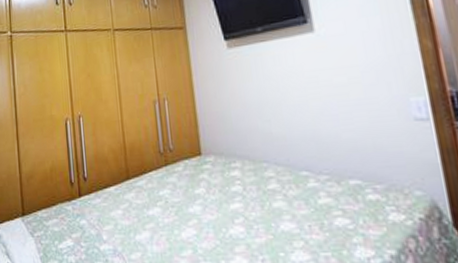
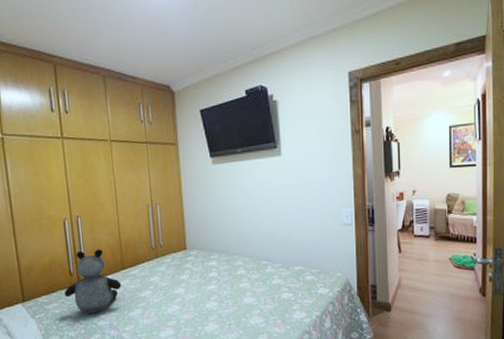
teddy bear: none [64,154,127,233] -> present [64,249,122,313]

